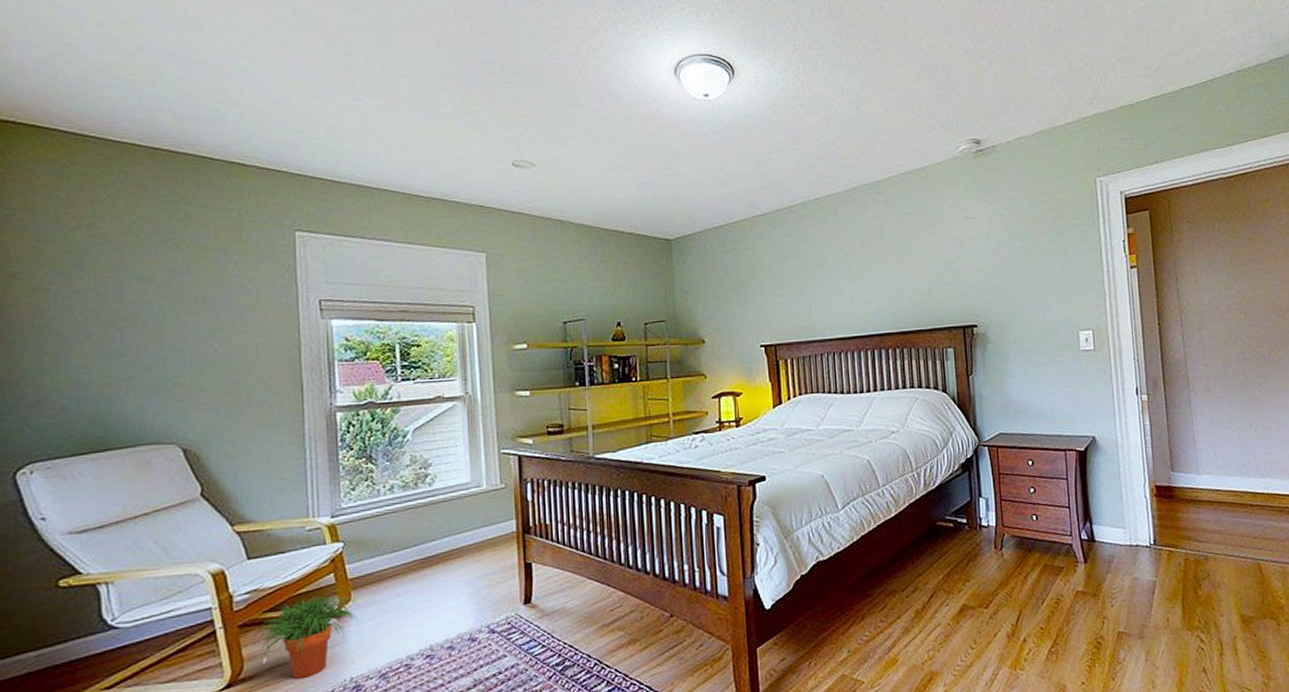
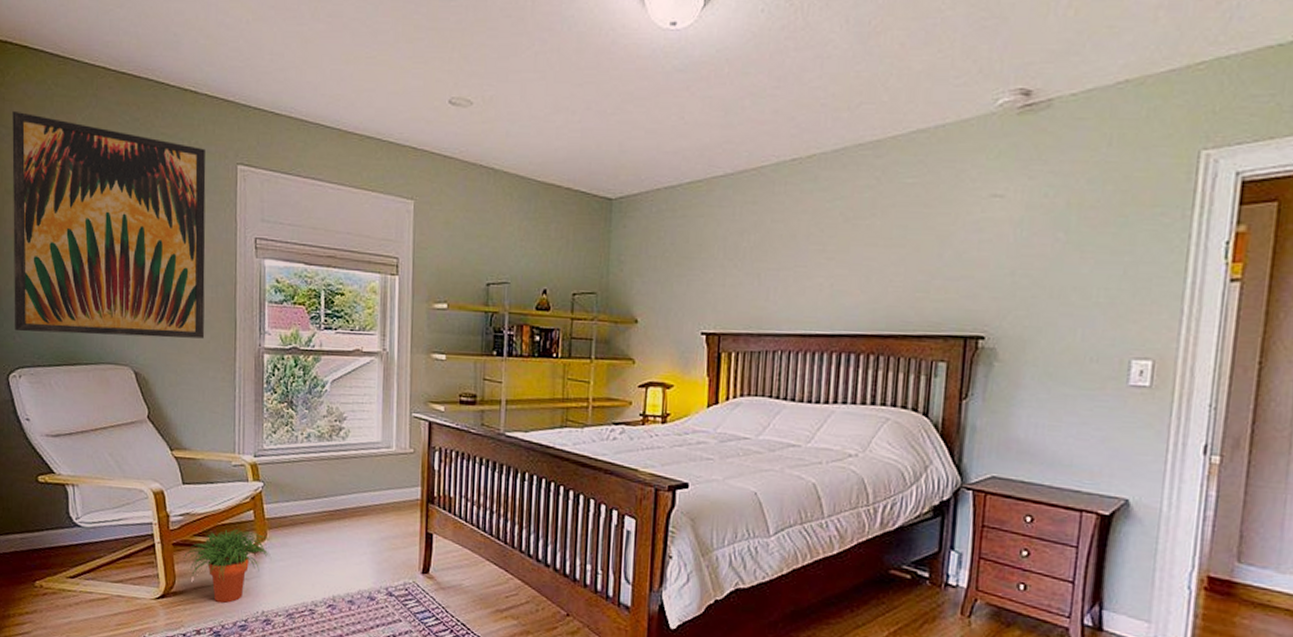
wall art: none [16,190,267,424] -> present [12,110,206,339]

